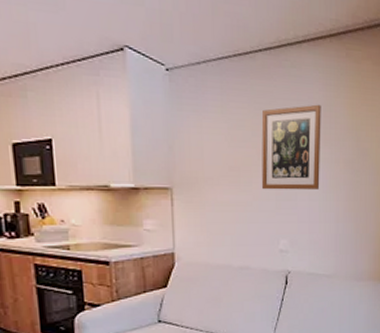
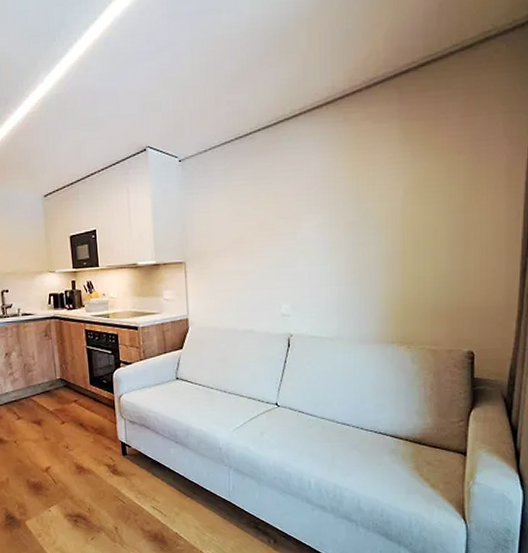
wall art: present [261,104,321,190] -> none [262,171,320,258]

